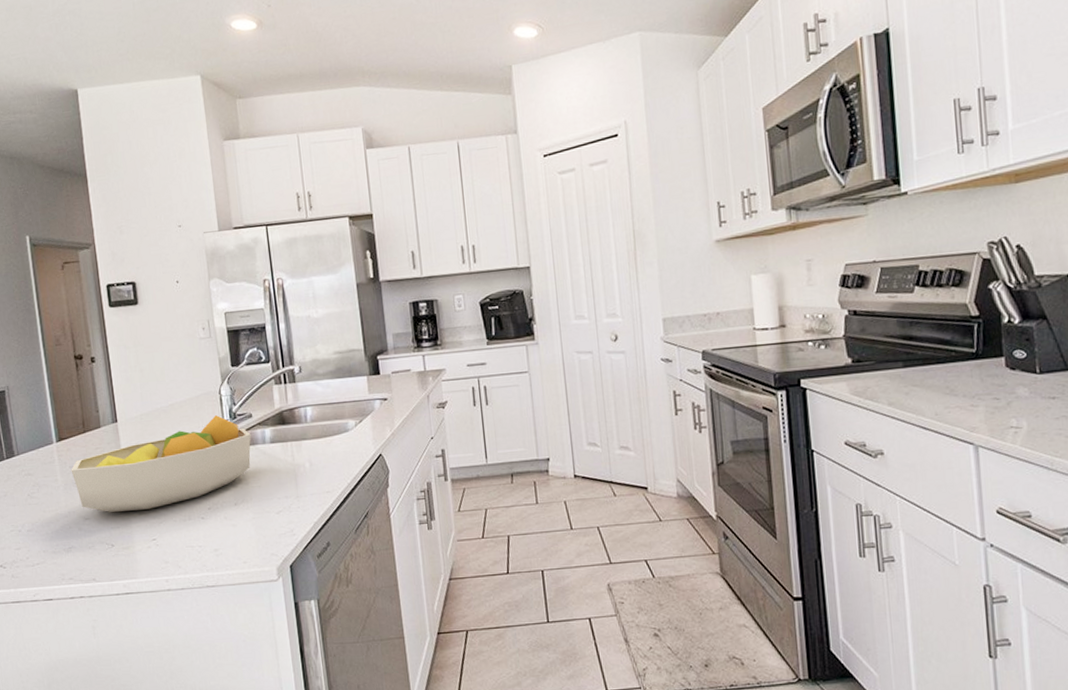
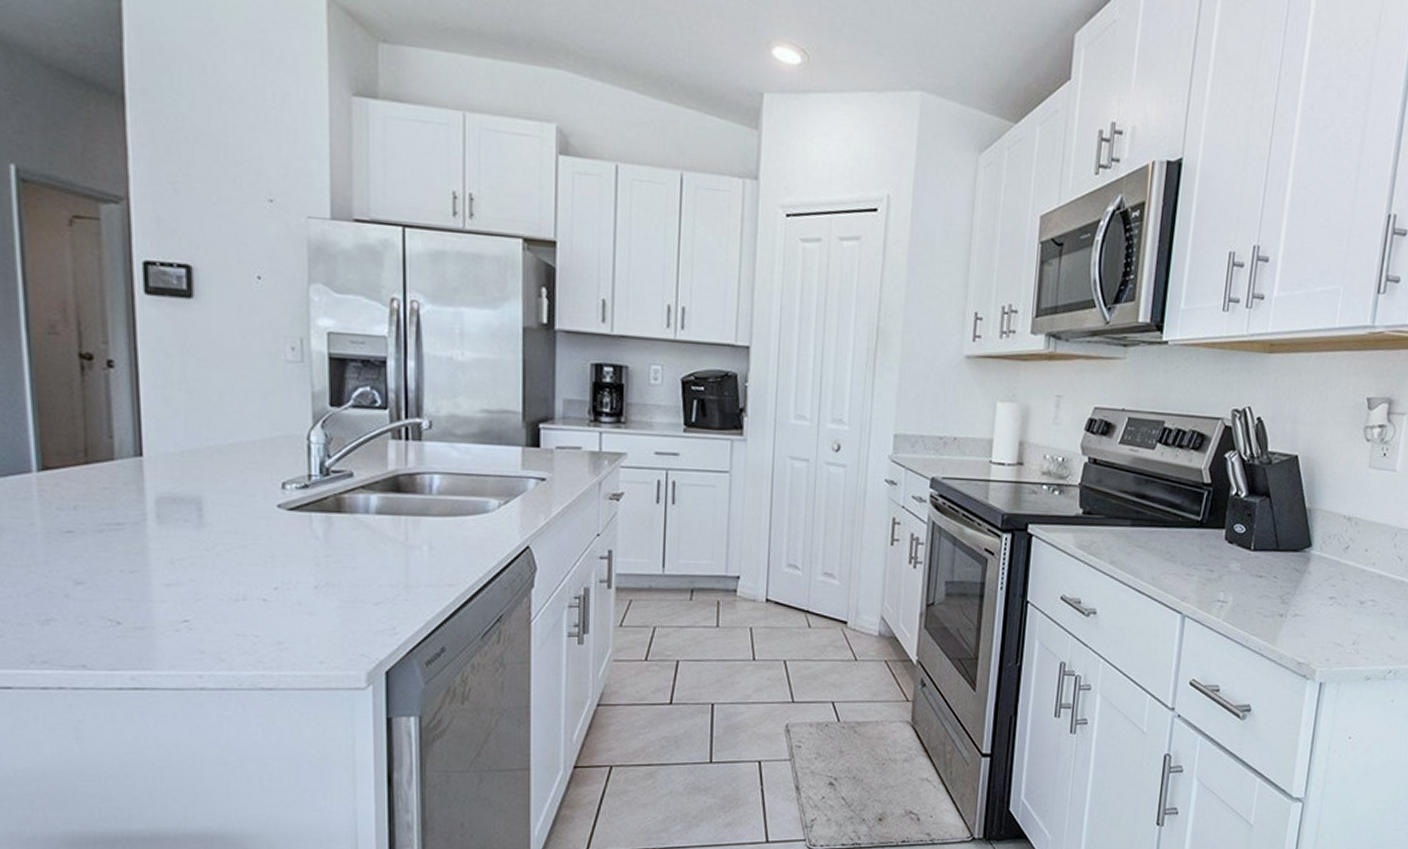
fruit bowl: present [71,415,251,513] -> none [58,467,349,580]

